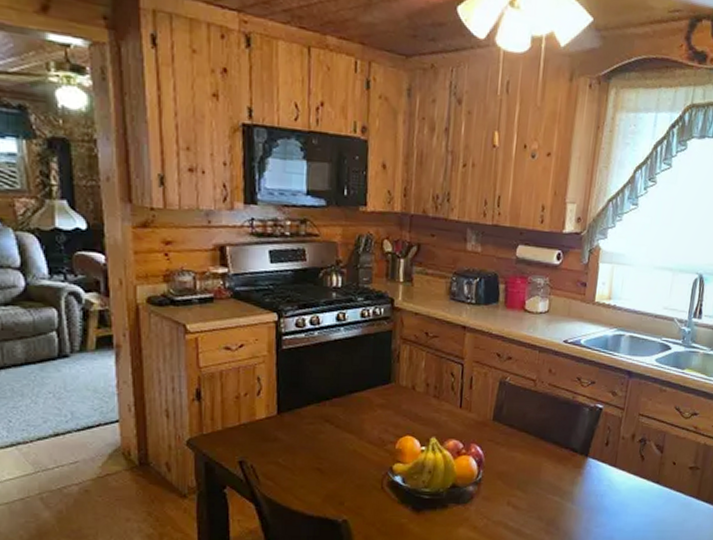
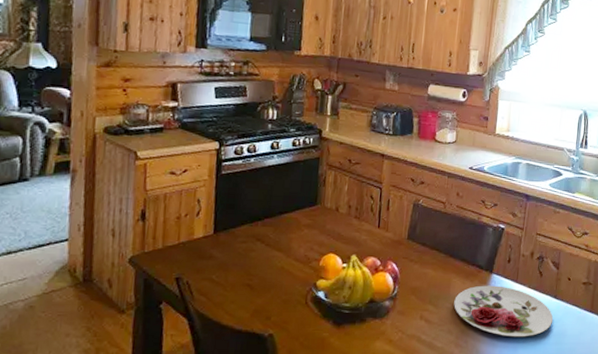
plate: none [544,470,655,524] -> present [454,285,554,337]

